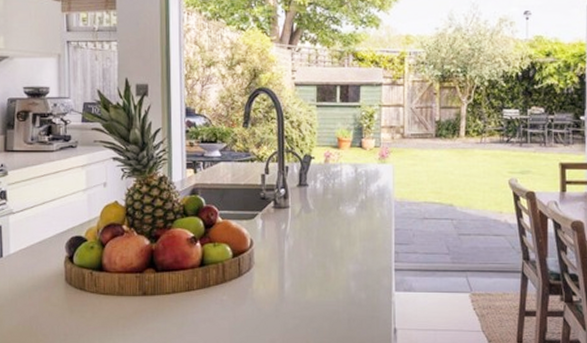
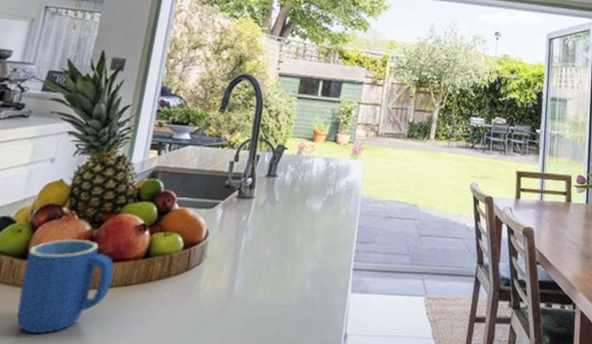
mug: none [103,253,177,332] -> present [16,239,114,333]

